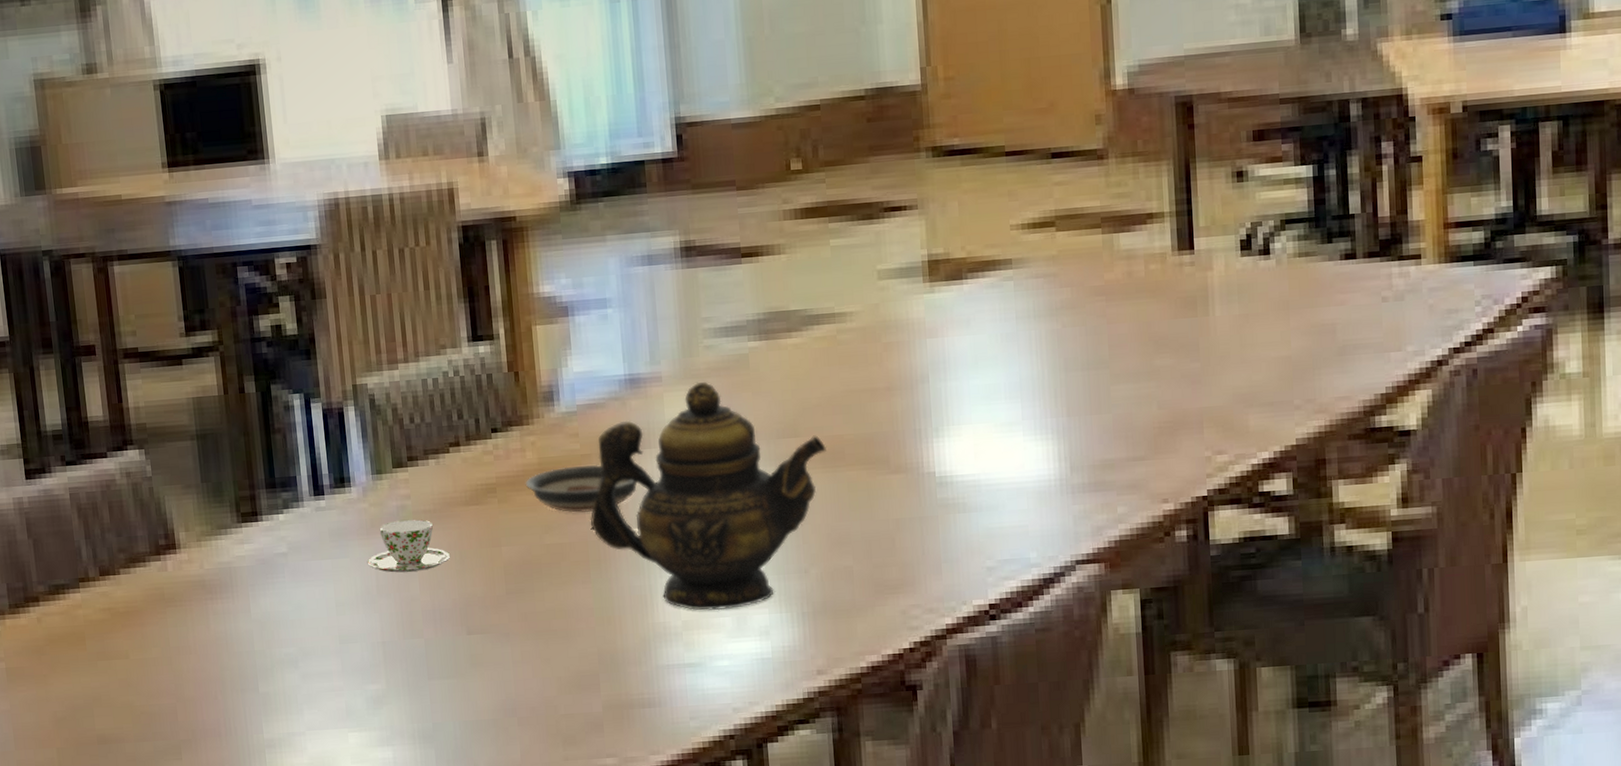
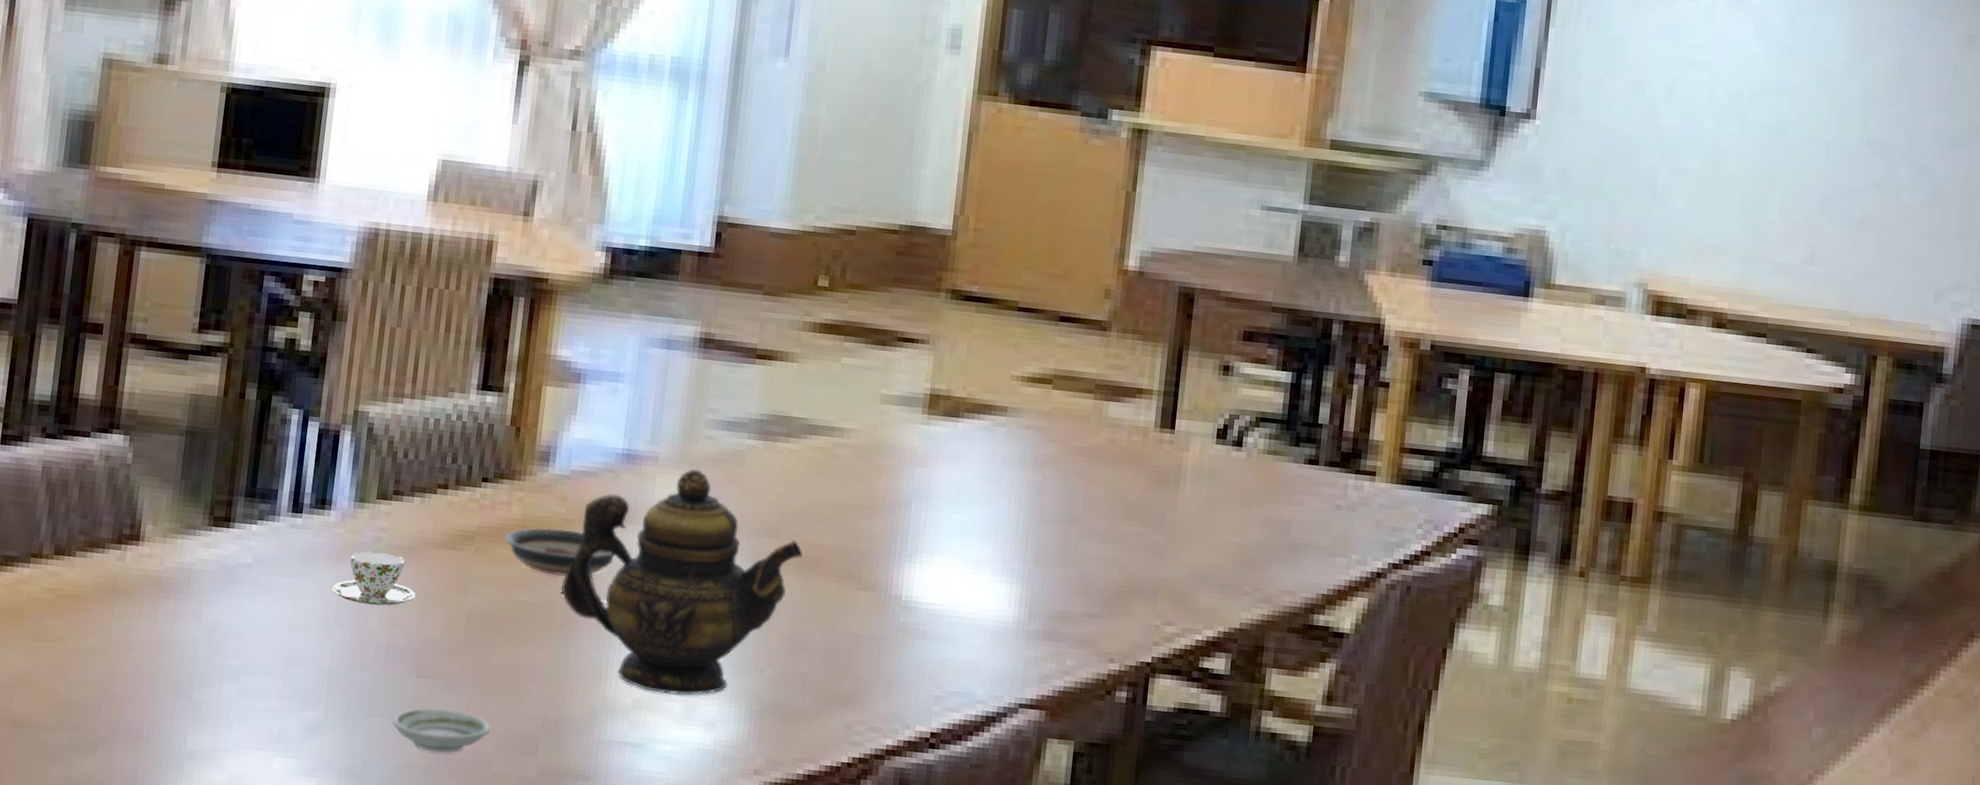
saucer: none [452,660,549,704] -> present [391,707,491,754]

